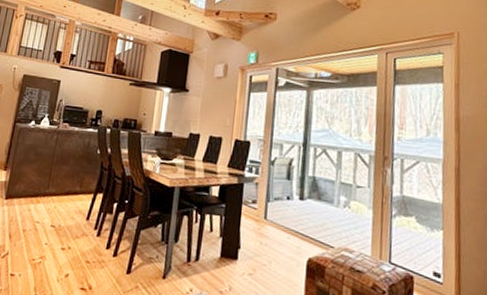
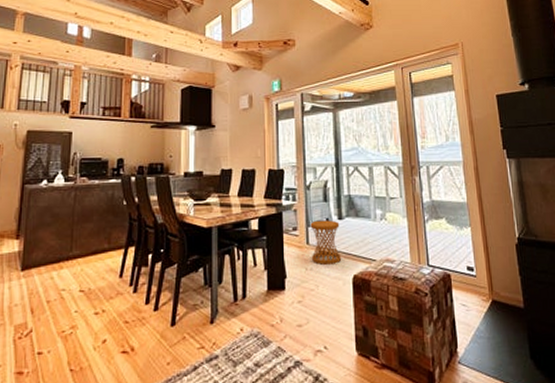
side table: none [268,197,300,244] -> present [310,220,342,265]

